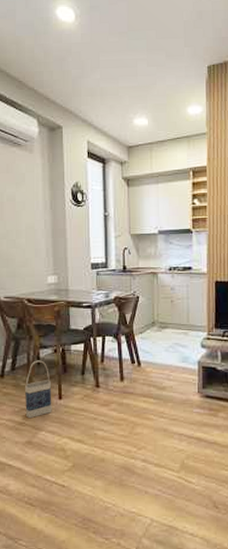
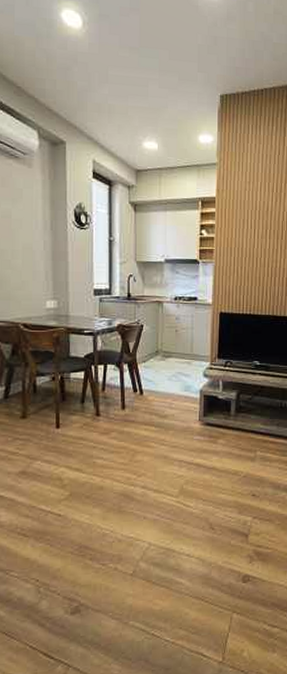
bag: present [25,360,52,419] -> none [19,388,49,448]

